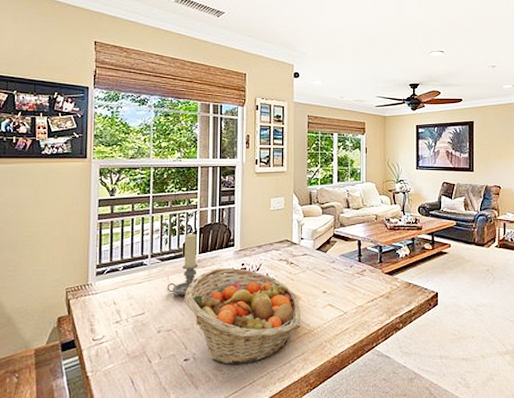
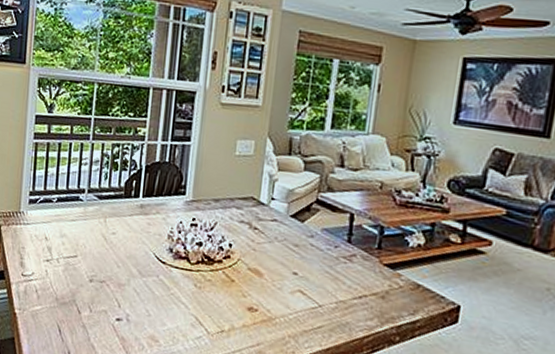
candle holder: present [167,233,199,295] -> none [103,170,142,244]
fruit basket: present [185,267,300,364] -> none [122,218,261,341]

